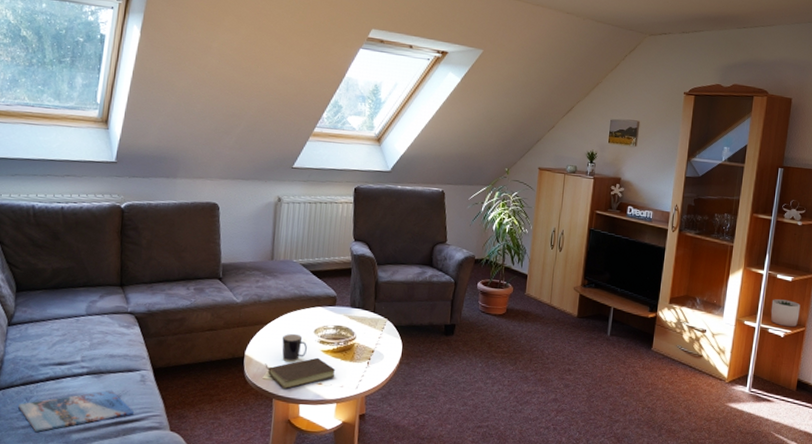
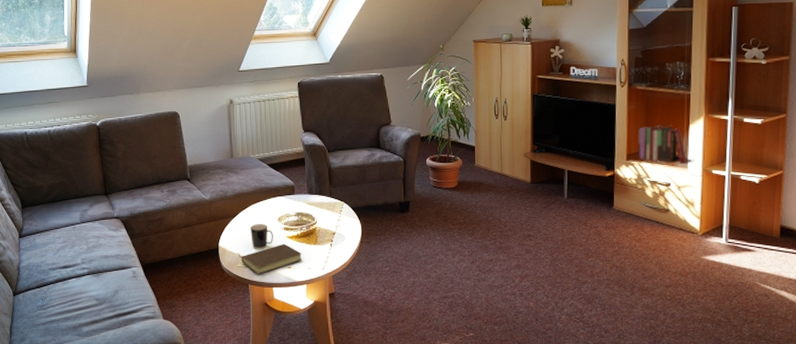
magazine: present [18,390,135,432] -> none [37,286,132,327]
books: none [679,271,730,313] -> present [637,125,694,165]
planter: present [770,299,801,327] -> none [741,144,775,172]

